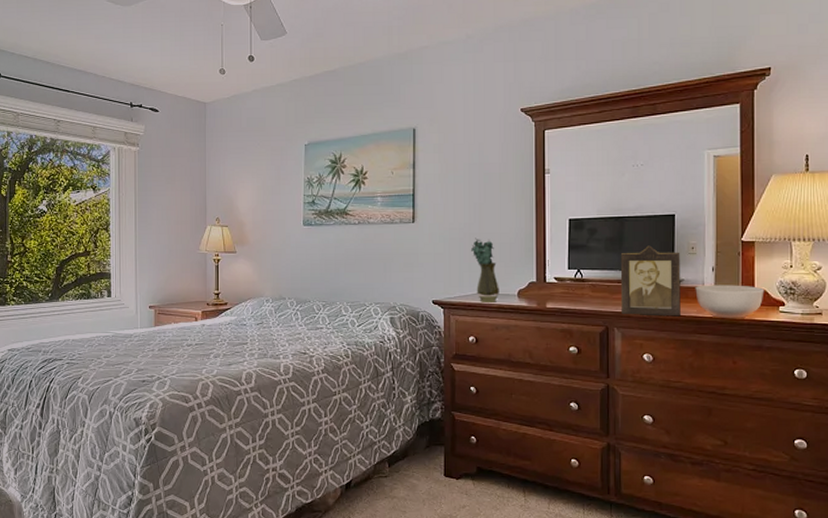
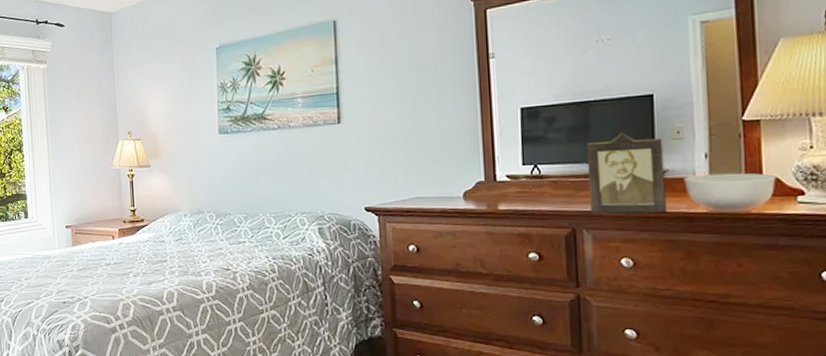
vase: present [471,238,499,304] -> none [406,136,442,208]

